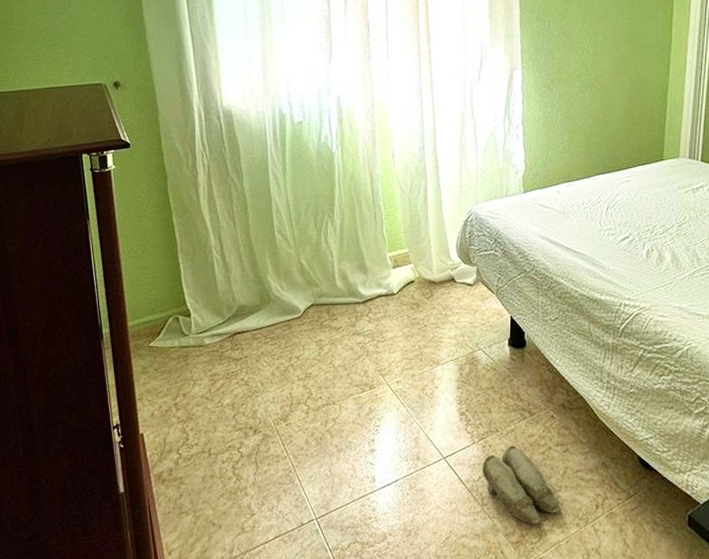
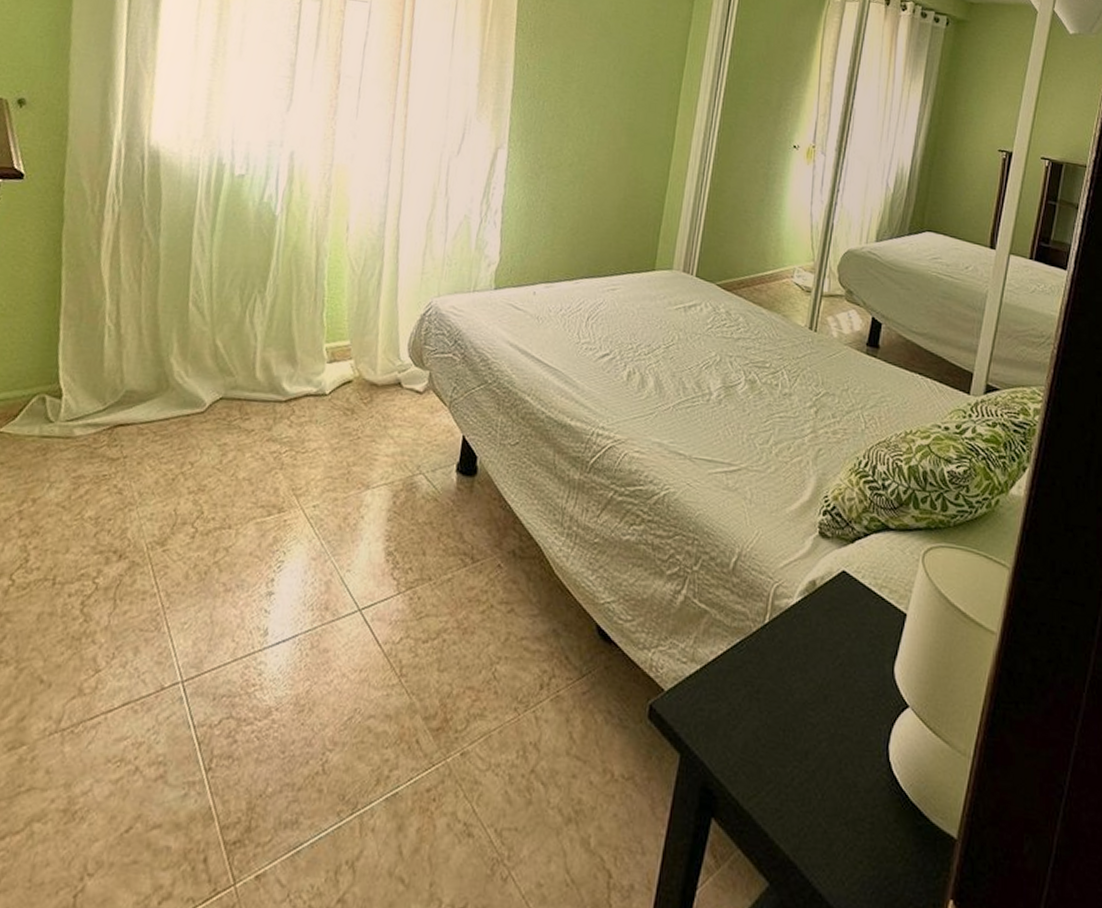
slippers: present [483,445,561,525] -> none [405,599,498,707]

